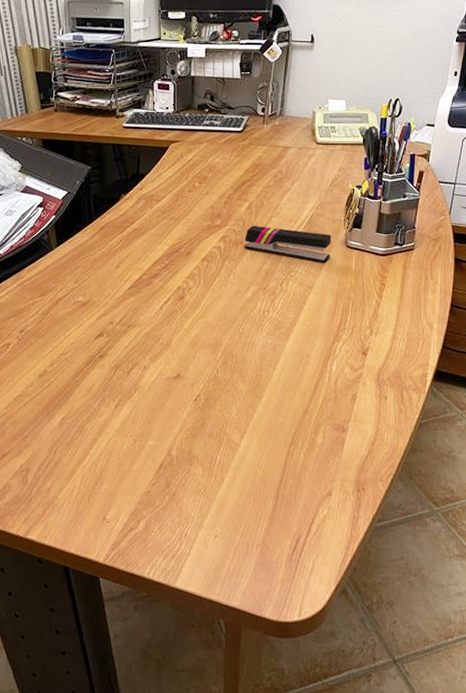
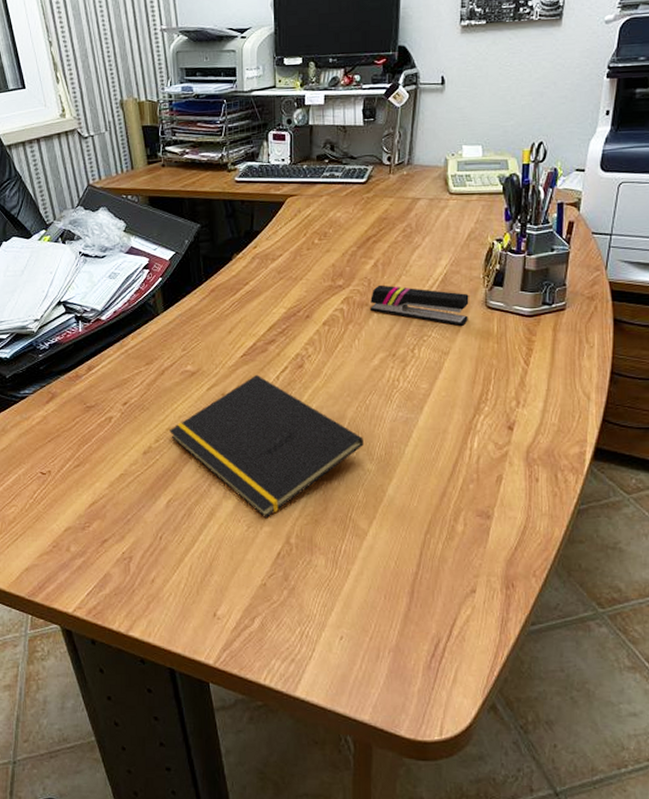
notepad: none [63,305,237,434] -> present [169,374,363,519]

